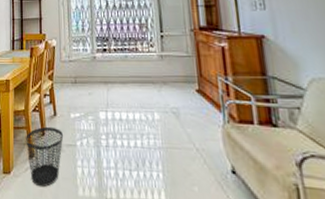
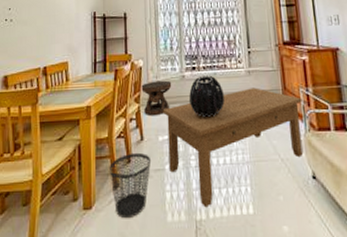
side table: none [54,60,83,94] -> present [141,80,172,116]
coffee table: none [74,73,221,188] -> present [163,87,303,208]
decorative sphere: none [100,57,136,100] -> present [189,75,225,118]

